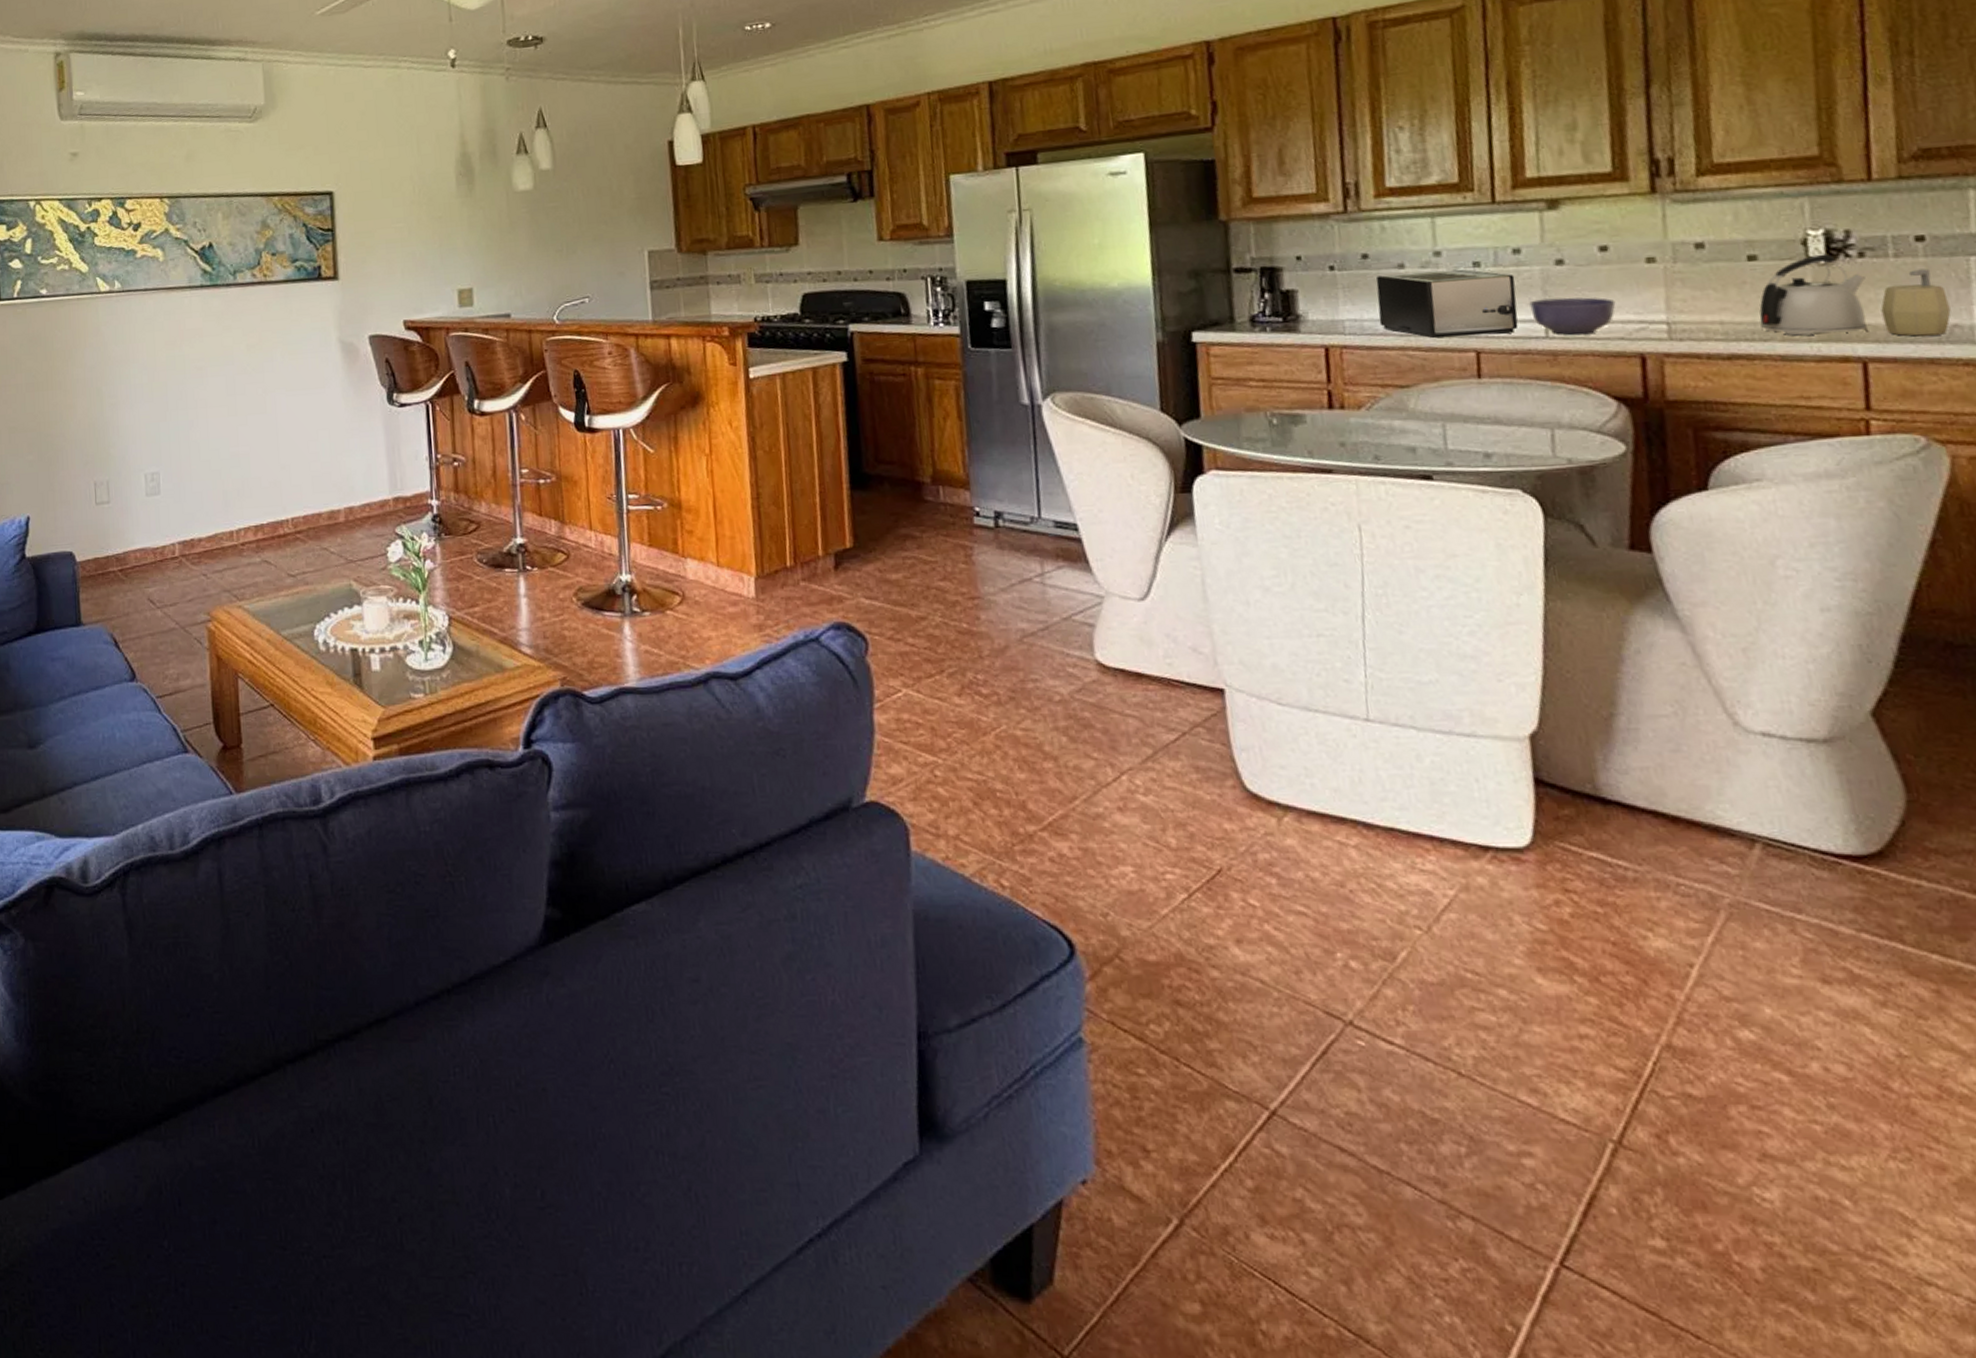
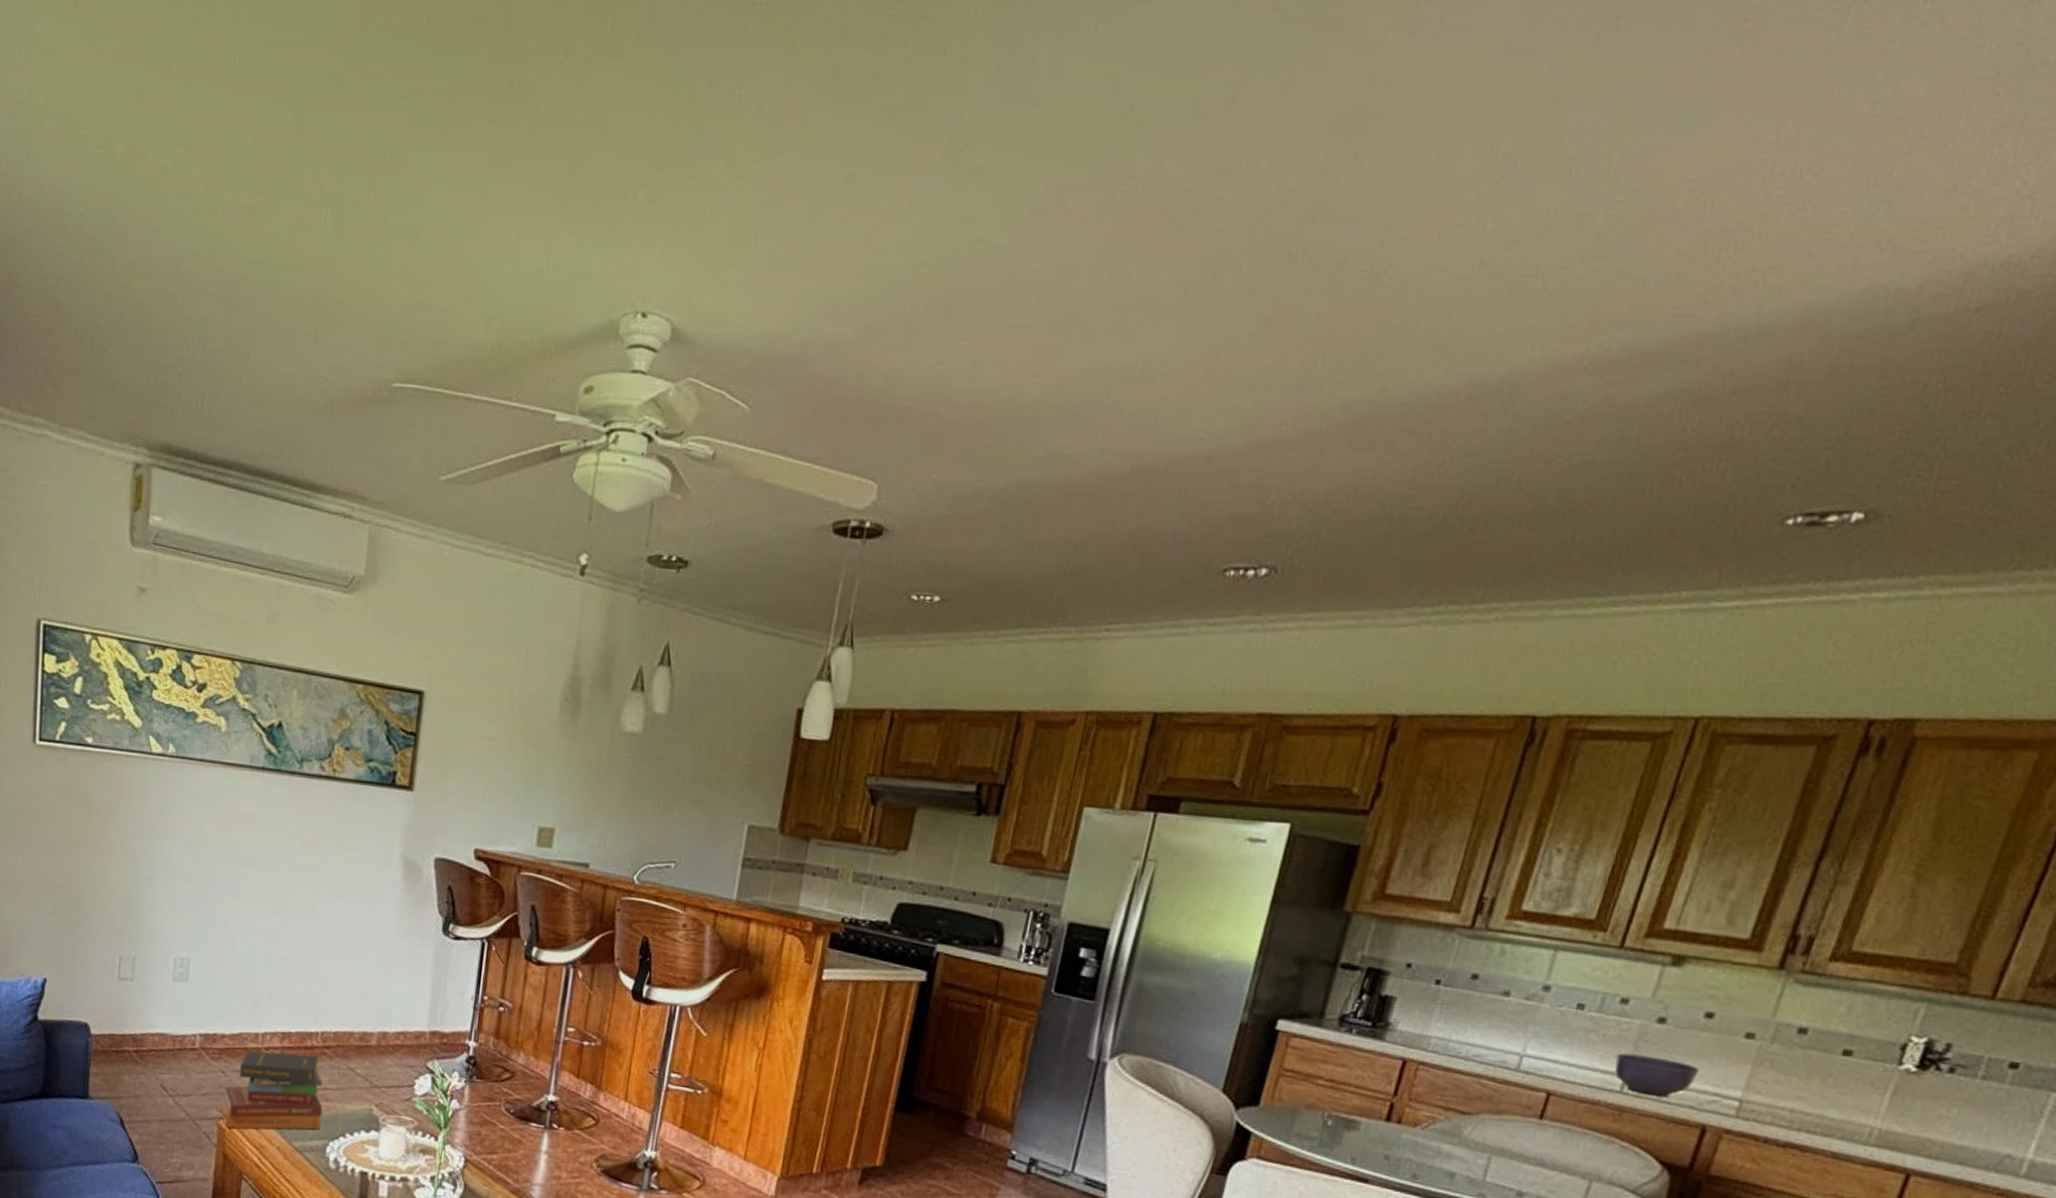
books: none [208,543,305,629] -> present [224,1051,323,1130]
toaster: present [1376,269,1519,339] -> none [1464,999,1613,1082]
kettle: present [1759,253,1868,337] -> none [1826,1061,1946,1145]
soap dispenser: present [1881,268,1951,337] -> none [1942,1095,2015,1162]

